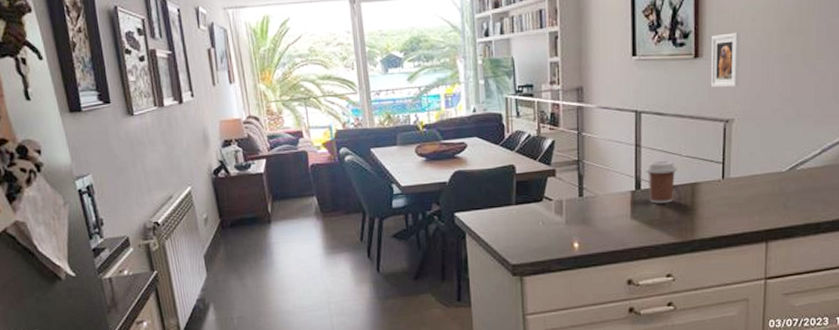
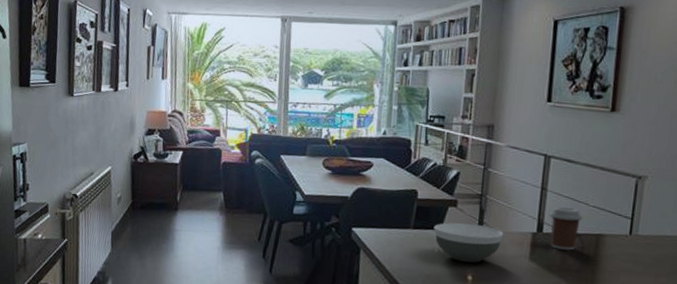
bowl: none [535,190,604,230] -> present [433,222,504,263]
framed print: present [711,32,740,88] -> none [626,92,661,145]

